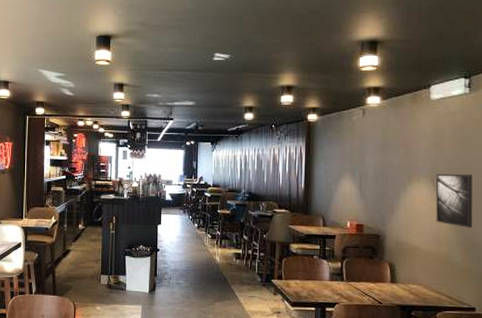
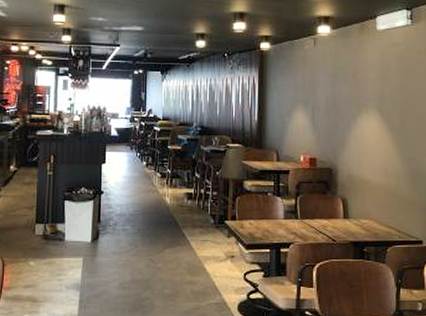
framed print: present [436,173,473,228] -> none [384,104,418,159]

